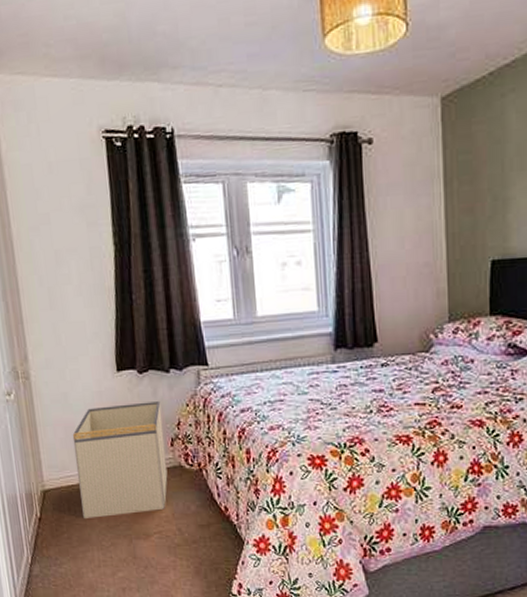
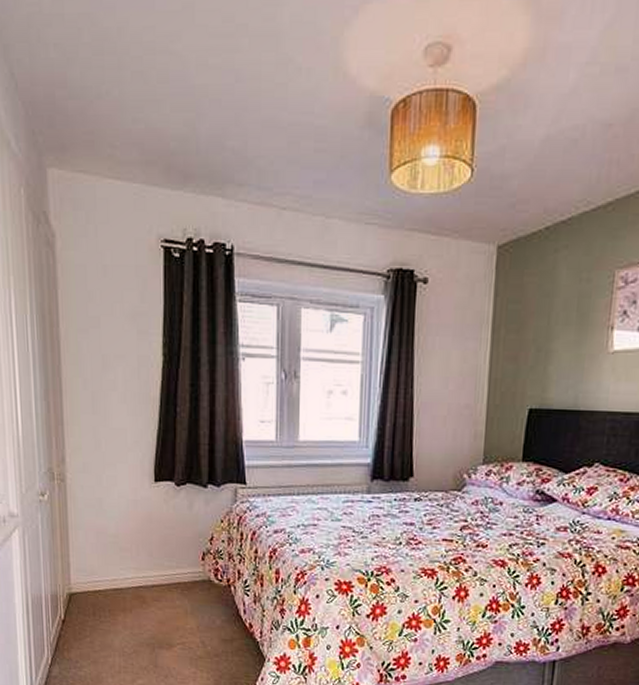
storage bin: present [72,401,168,518] -> none [104,514,196,625]

